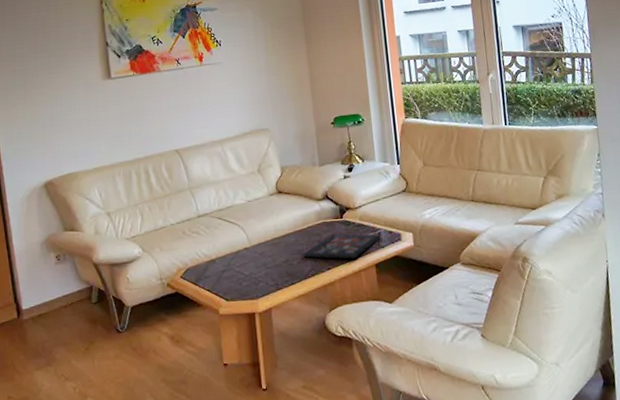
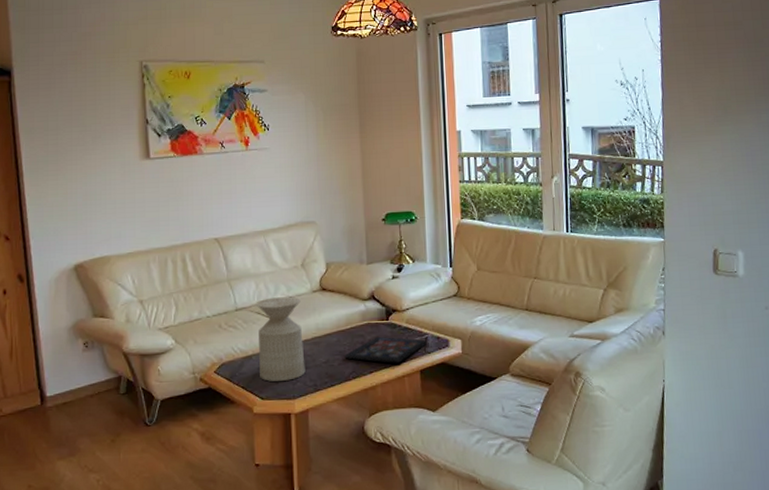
side table: none [216,201,267,283] -> present [255,296,306,381]

